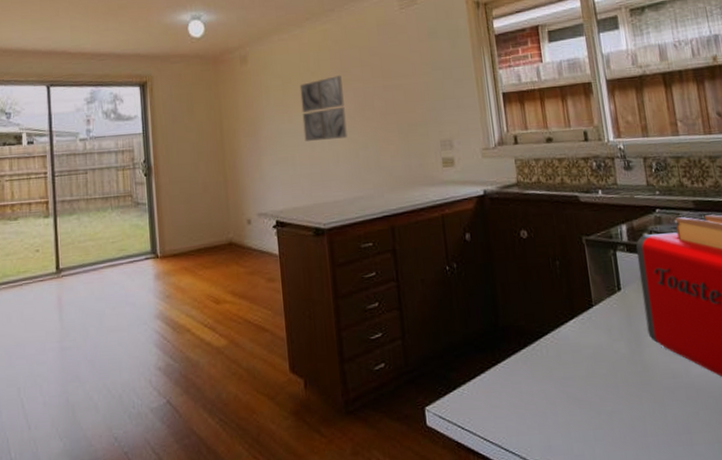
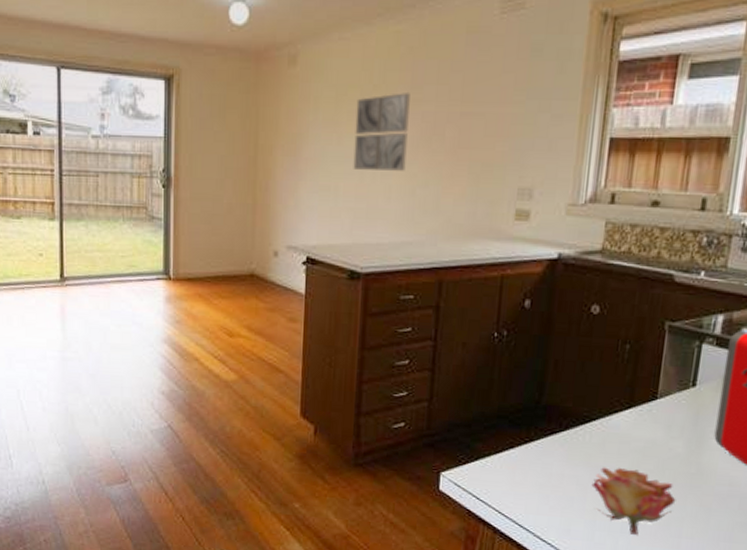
flower: none [558,375,634,441] -> present [591,467,676,535]

